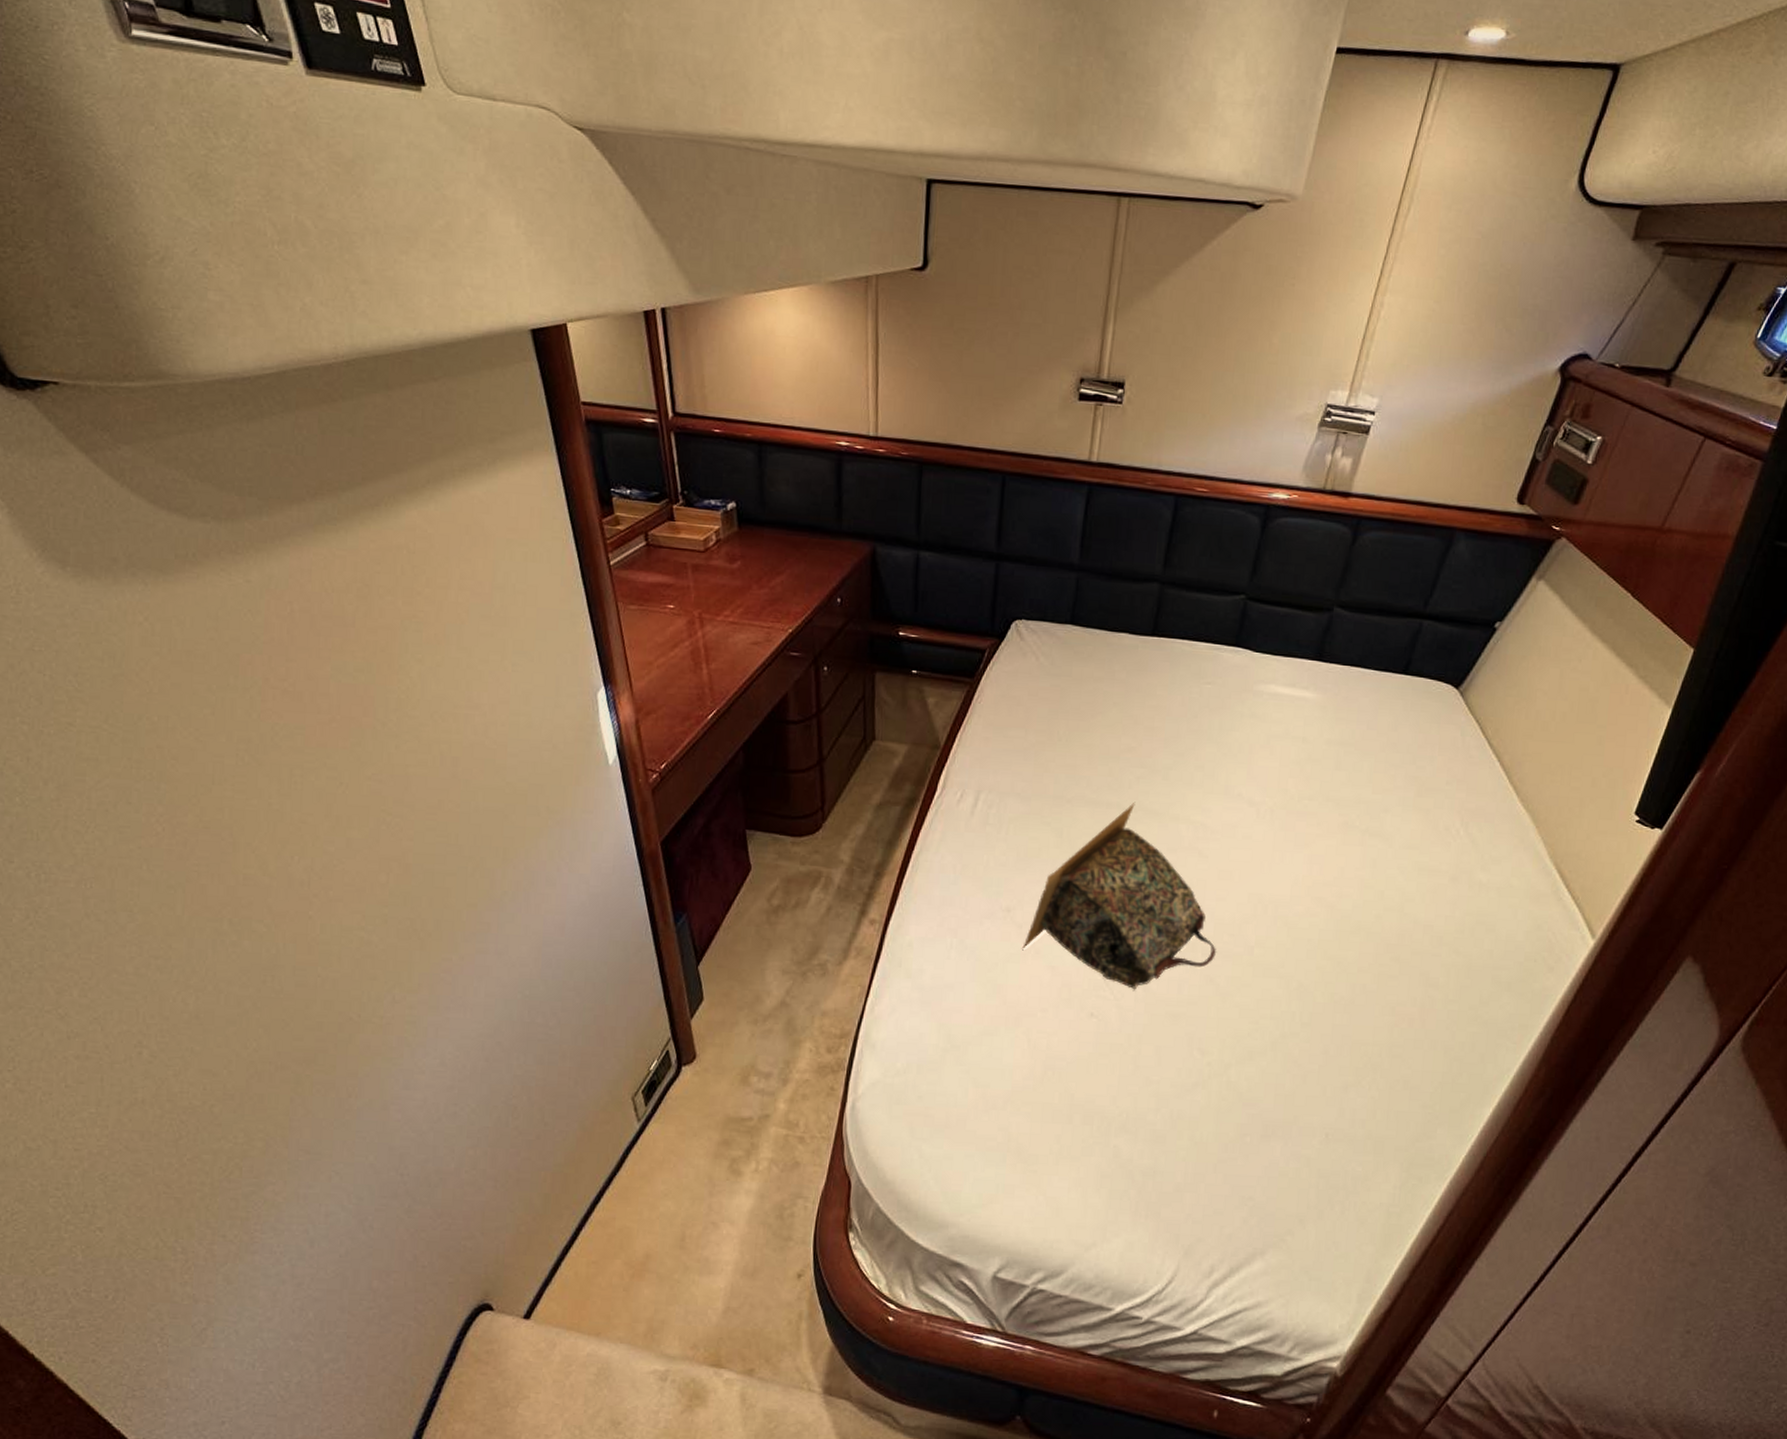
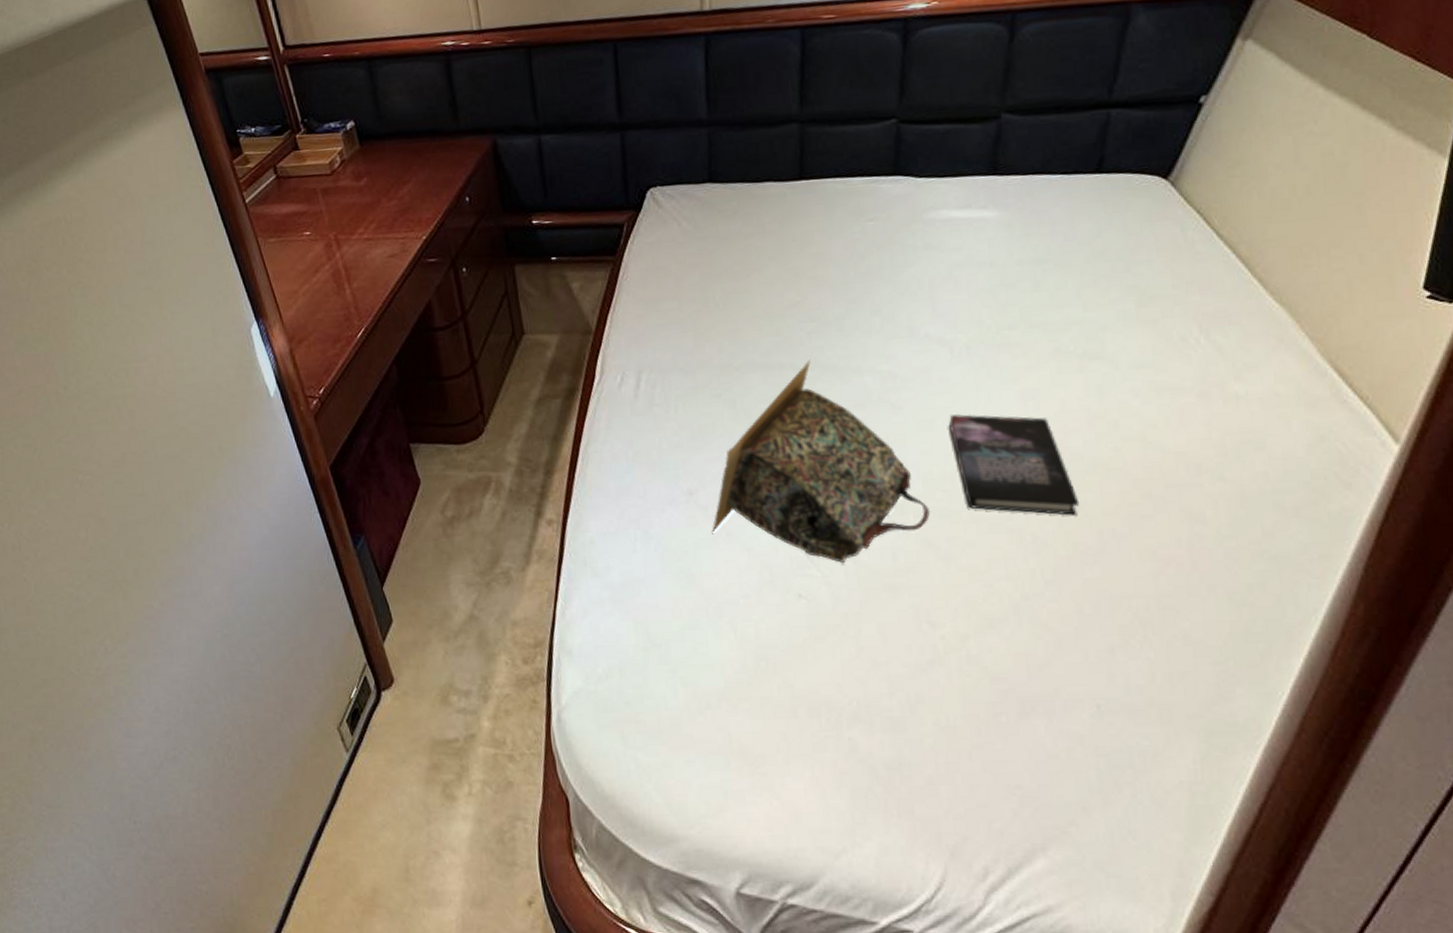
book: none [1245,869,1341,969] -> present [949,414,1080,516]

